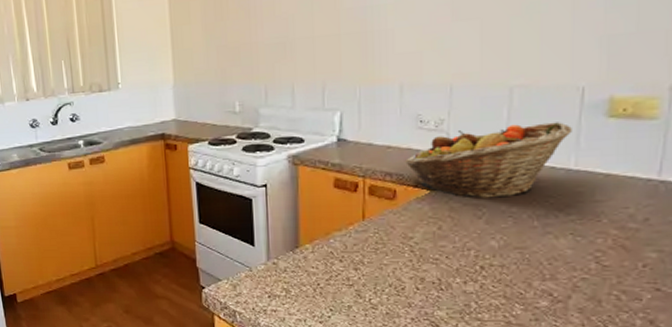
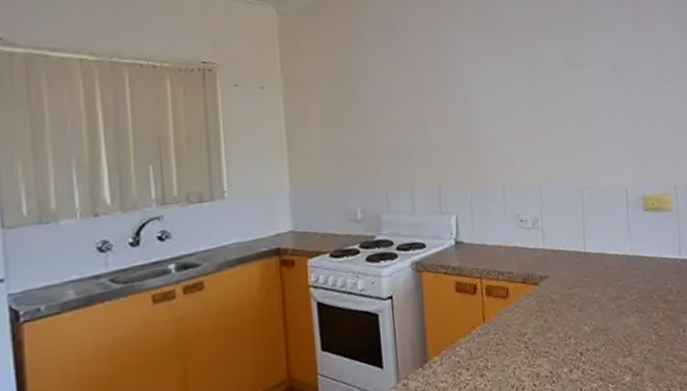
fruit basket: present [405,122,574,198] -> none [513,216,625,289]

